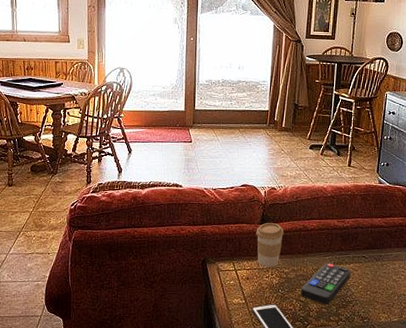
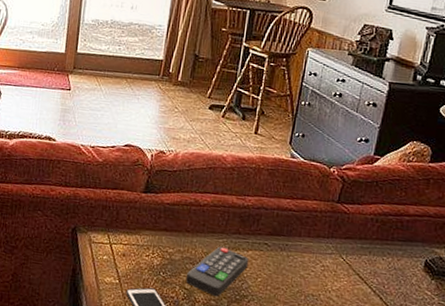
coffee cup: present [256,222,285,267] -> none [137,191,172,244]

